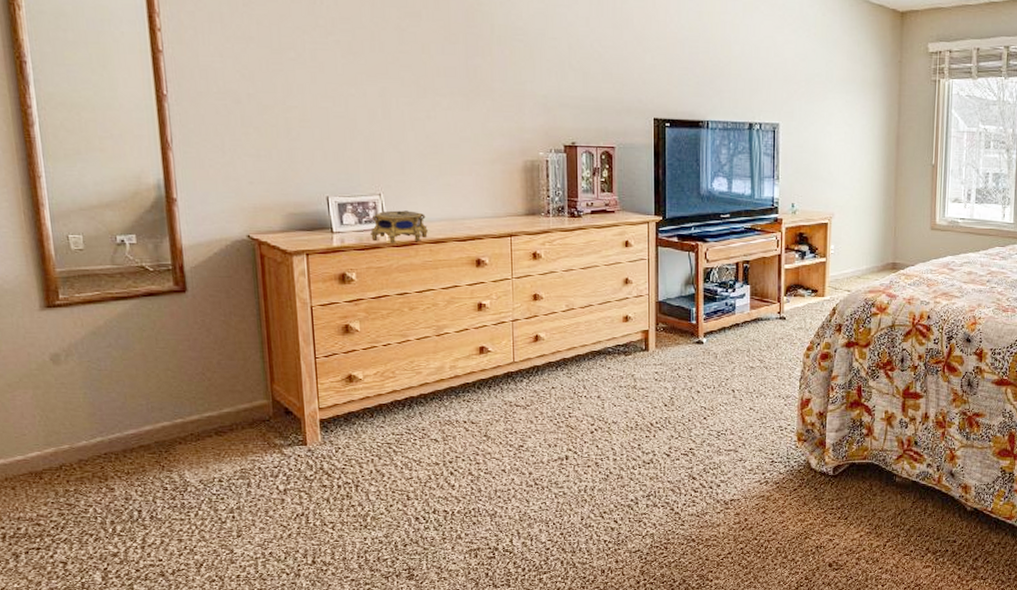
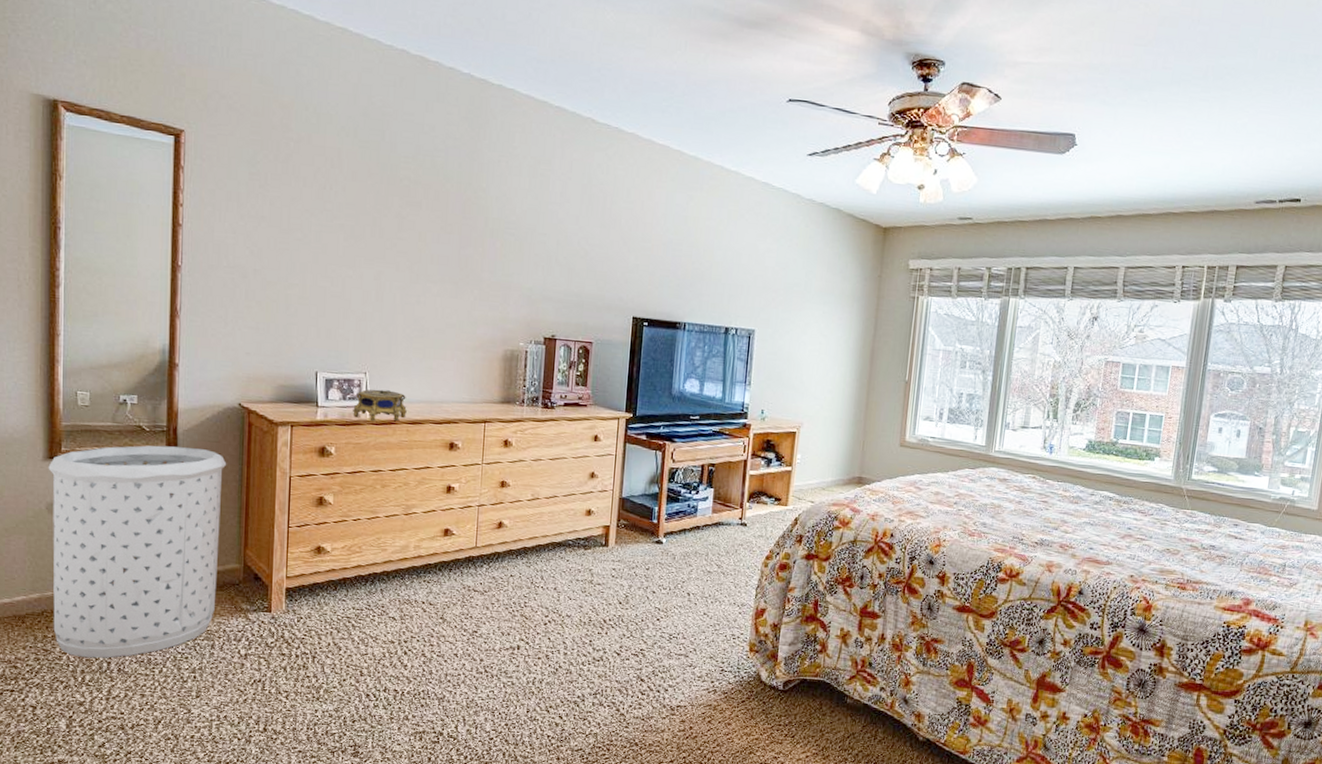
laundry basket: none [47,285,247,508] -> present [48,445,227,658]

